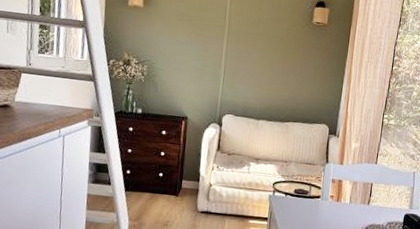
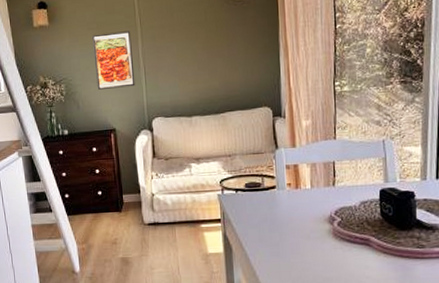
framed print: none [178,26,219,82] -> present [92,30,135,90]

